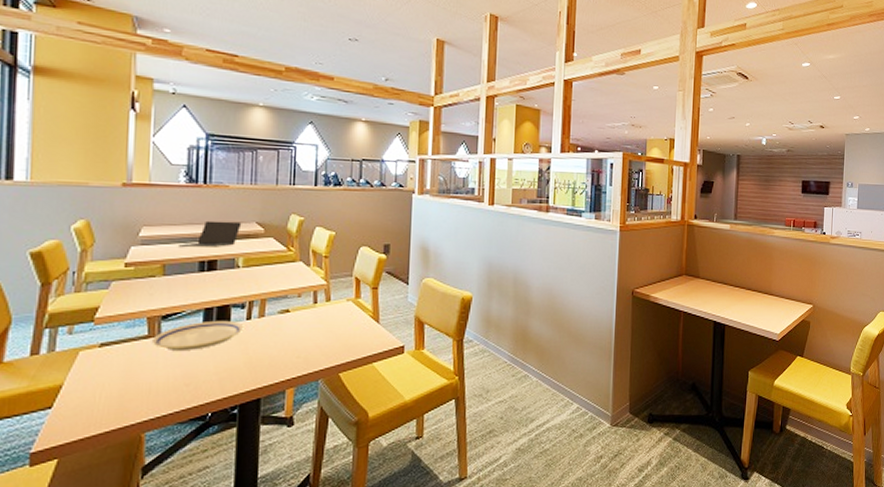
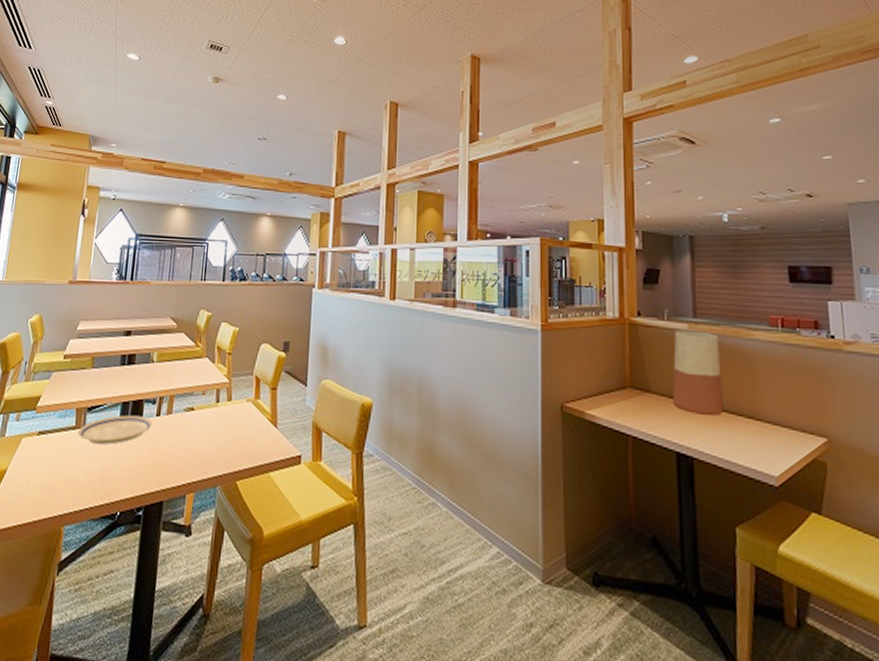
laptop: present [179,220,242,247] -> none [107,315,159,342]
vase: none [715,230,751,293] -> present [672,330,724,415]

